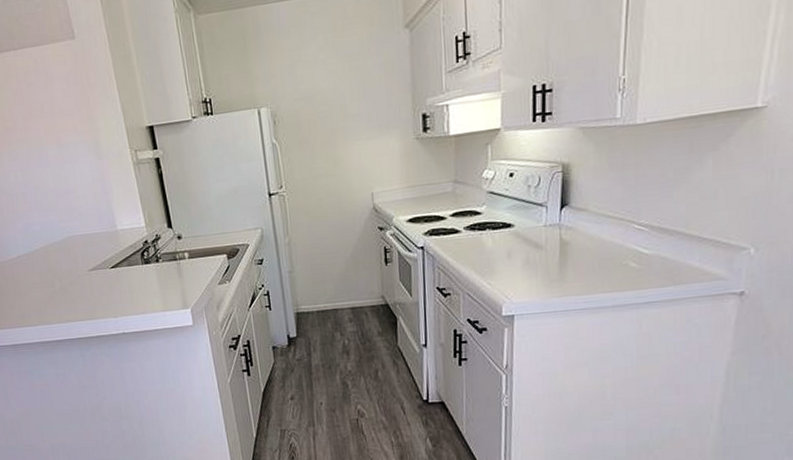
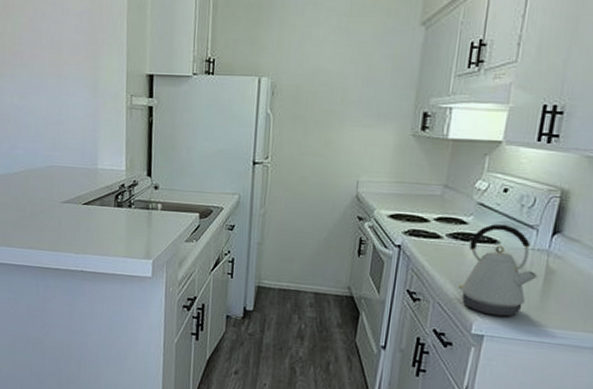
kettle: none [483,207,554,296] -> present [458,224,538,317]

